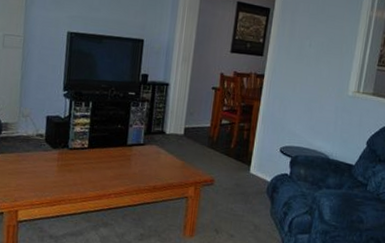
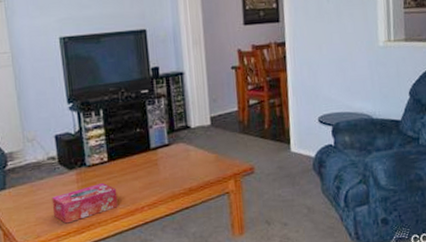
tissue box: none [32,166,91,195] -> present [51,183,118,224]

